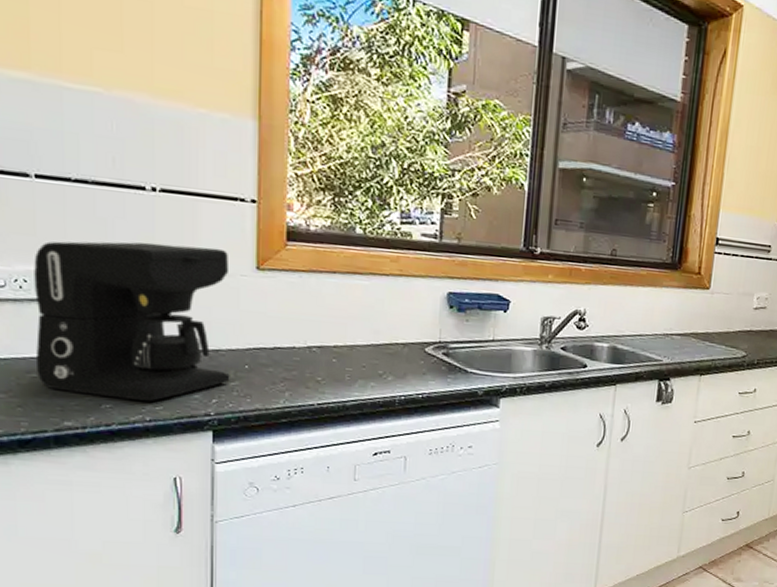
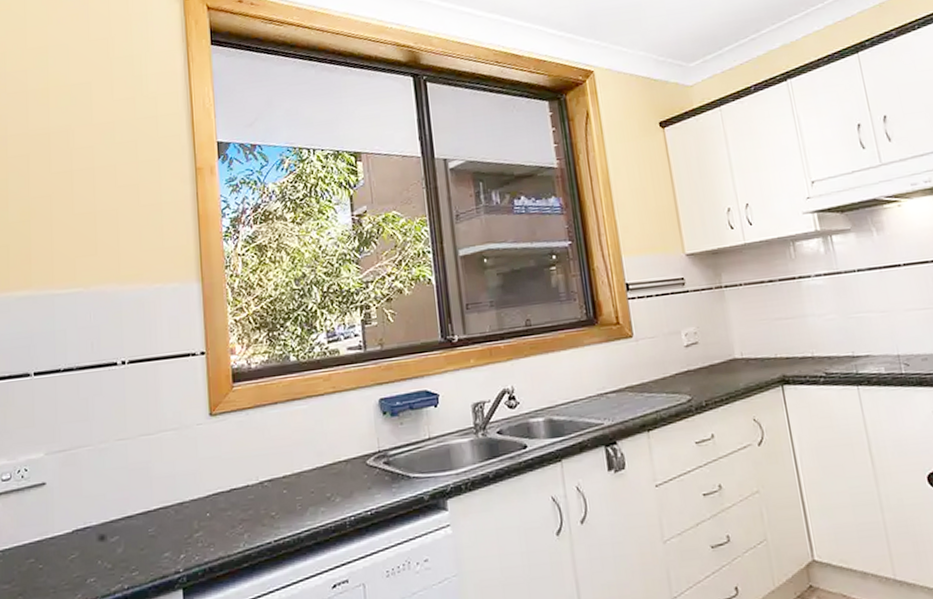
coffee maker: present [34,241,230,402] -> none [32,403,195,572]

